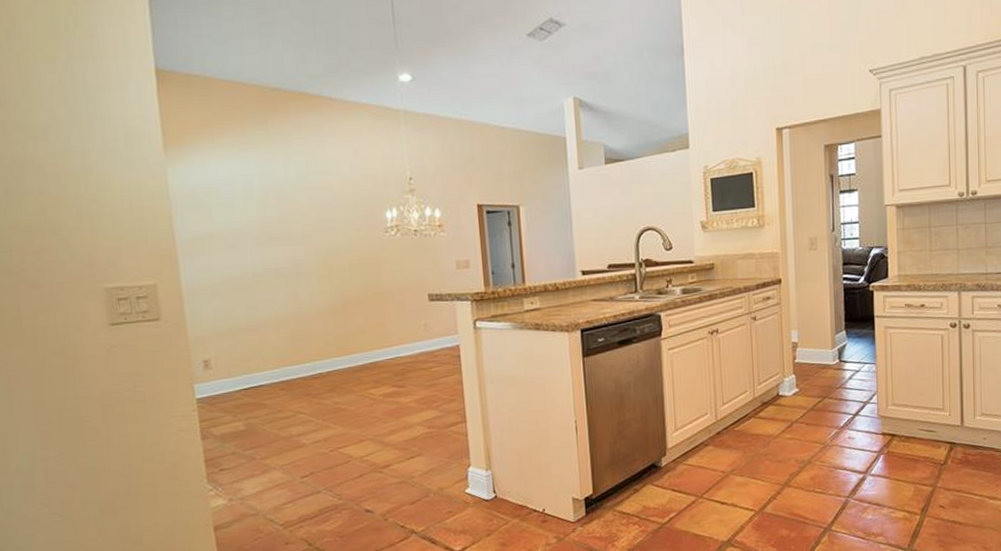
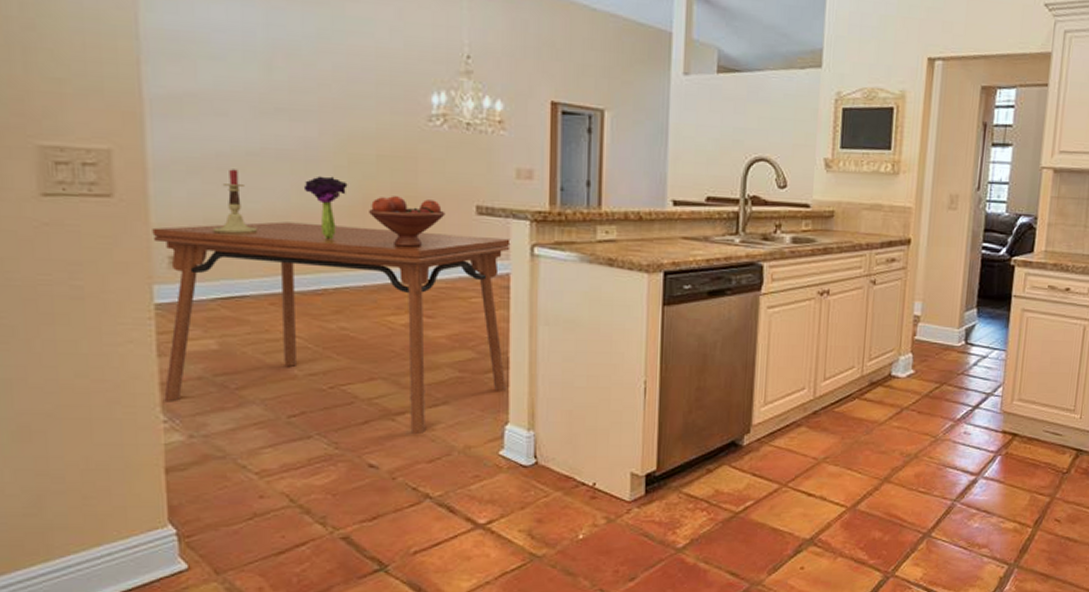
dining table: none [190,317,467,482] -> present [152,221,511,434]
candlestick: none [233,288,266,339] -> present [212,169,257,235]
bouquet: none [297,285,330,335] -> present [303,176,348,240]
fruit bowl: none [347,293,405,334] -> present [369,196,445,247]

